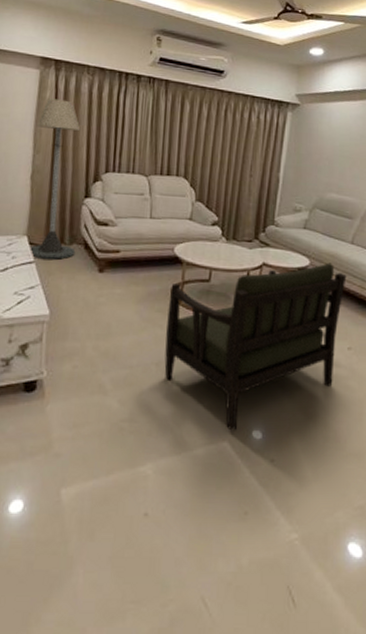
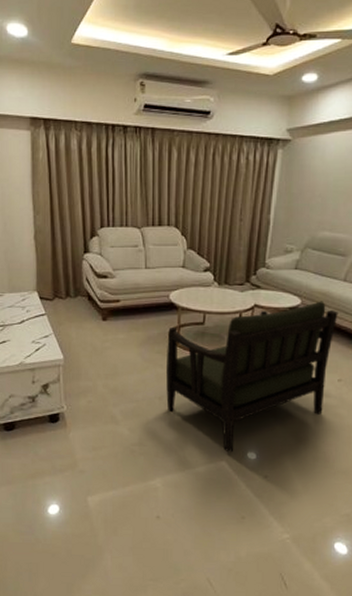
floor lamp: present [29,98,81,259] -> none [34,159,81,311]

